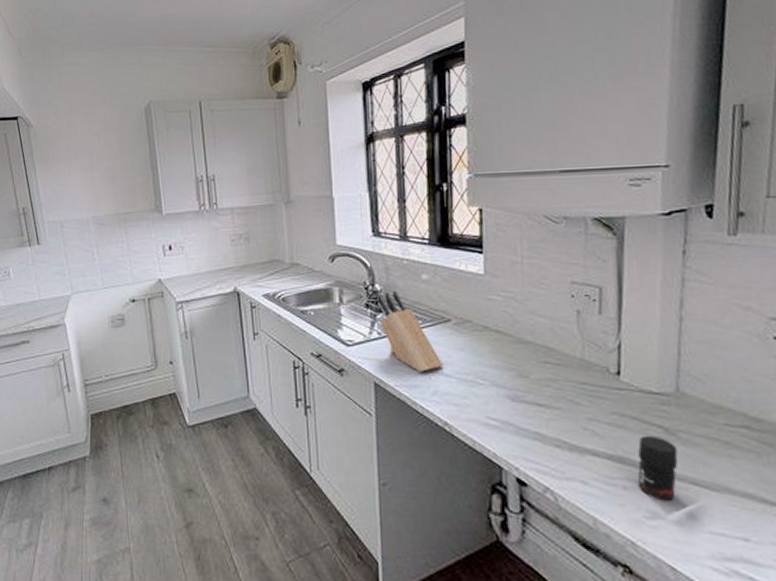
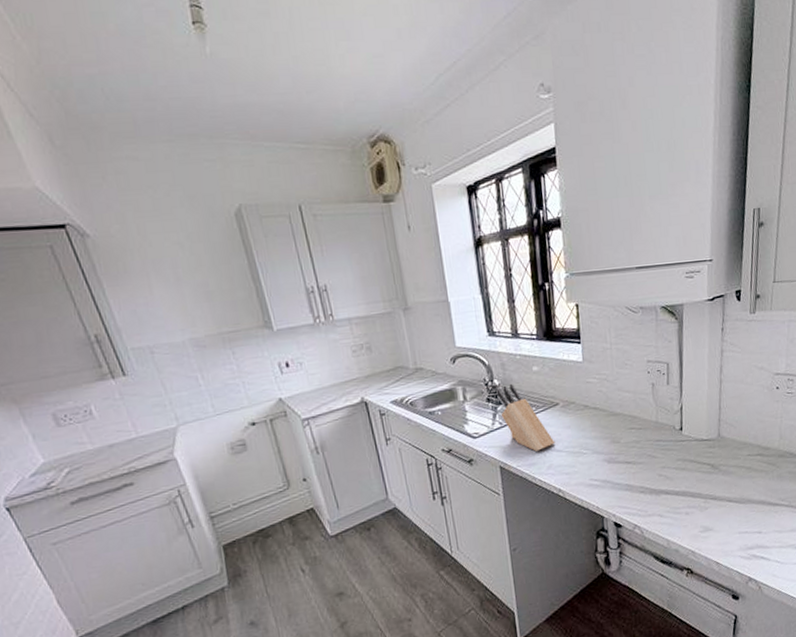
jar: present [637,435,679,502] -> none [695,471,720,518]

